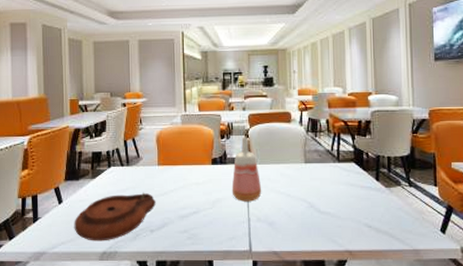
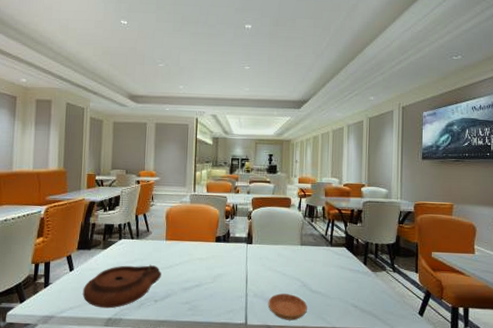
vase: present [231,137,262,202] -> none [232,218,260,278]
saucer: none [273,216,316,245] -> present [268,293,307,321]

